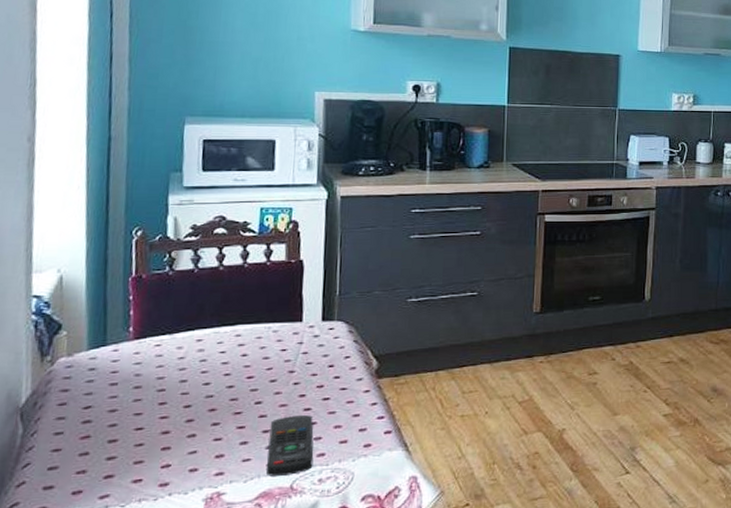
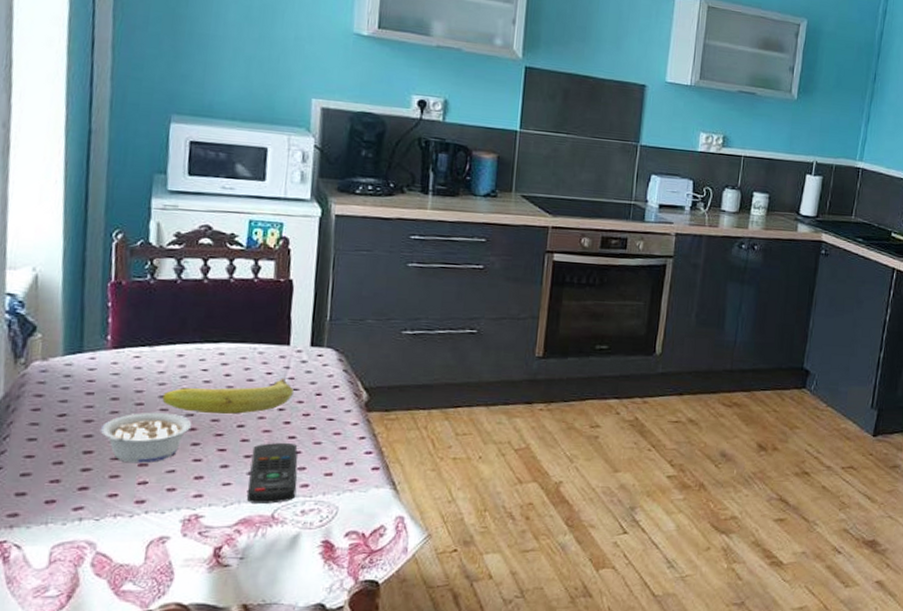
legume: none [124,396,212,448] -> present [100,412,192,464]
fruit: none [182,353,307,394] -> present [162,377,293,415]

